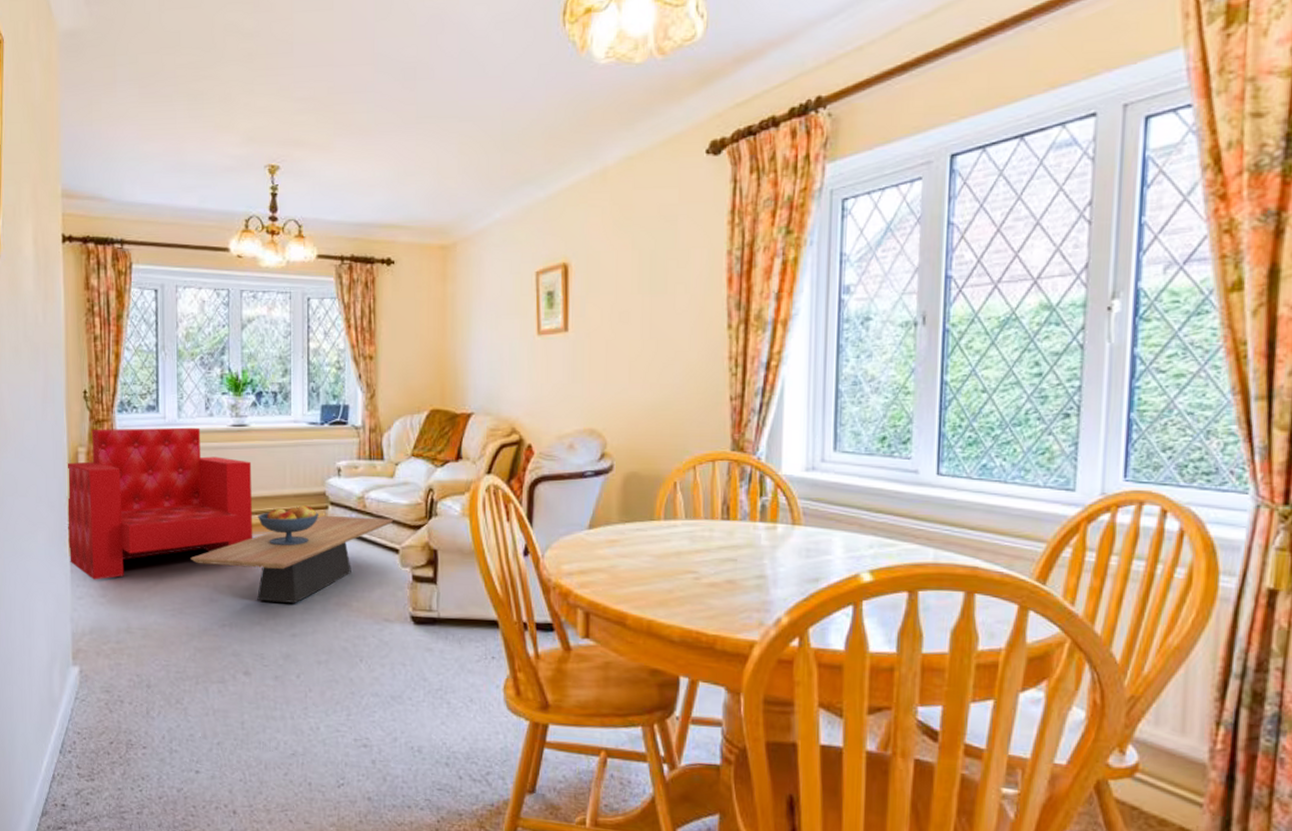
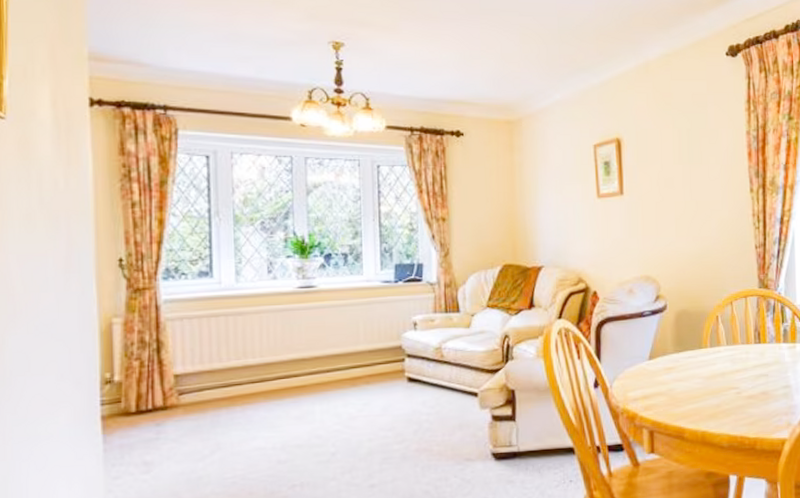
armchair: present [66,427,253,580] -> none [97,291,325,457]
coffee table: present [190,516,394,603] -> none [253,365,472,457]
fruit bowl: present [258,505,319,546] -> none [330,359,396,401]

